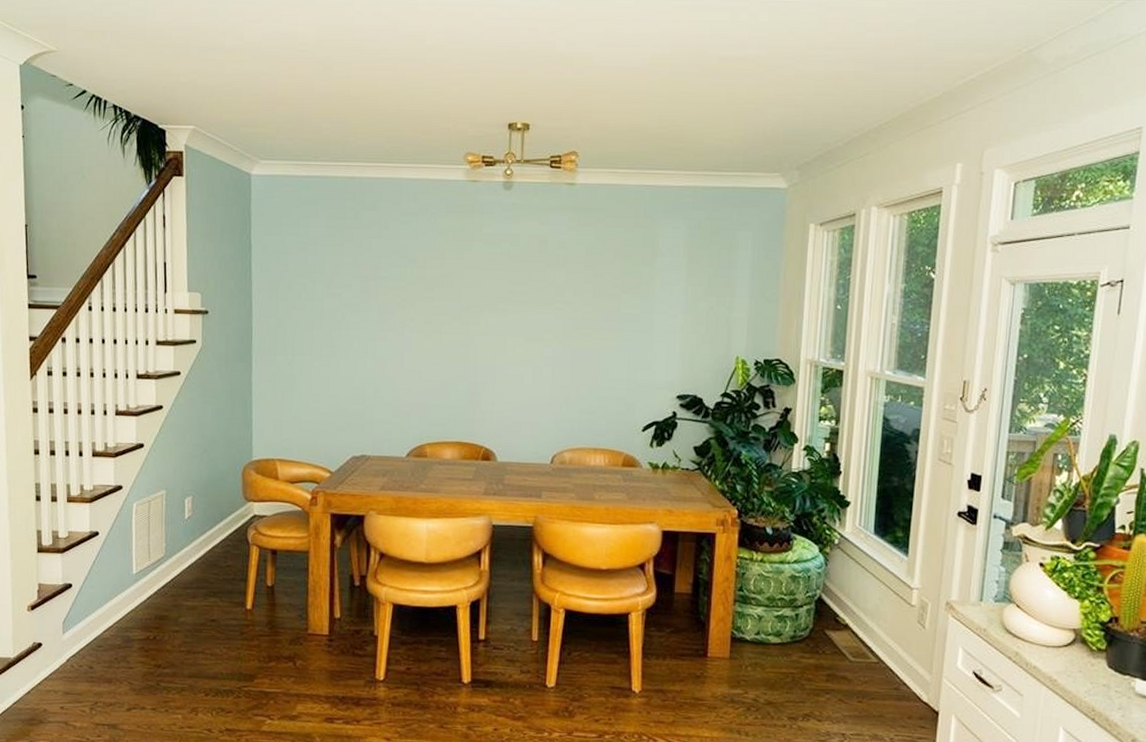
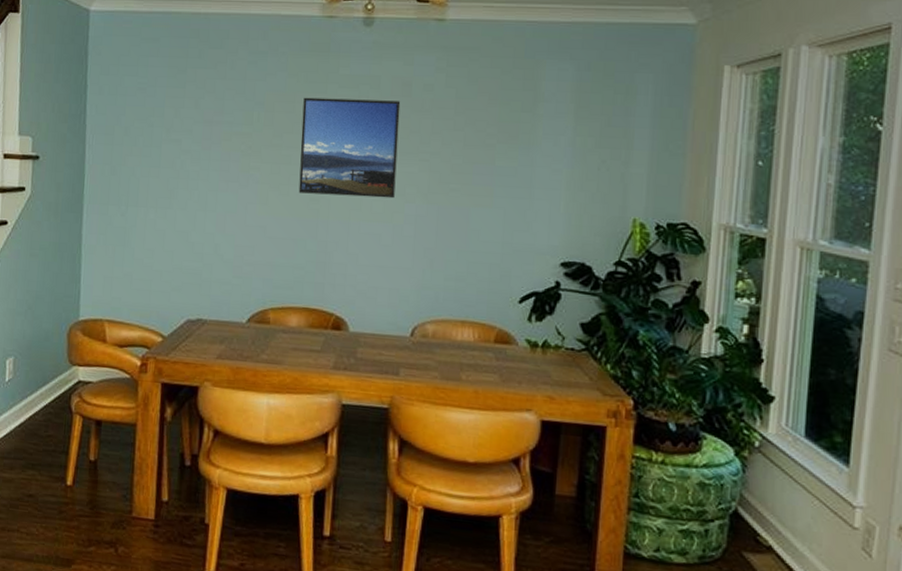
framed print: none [449,254,538,343] -> present [298,97,401,199]

